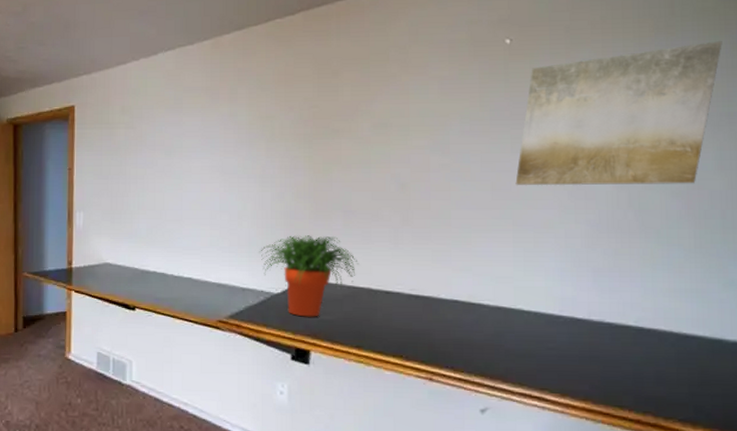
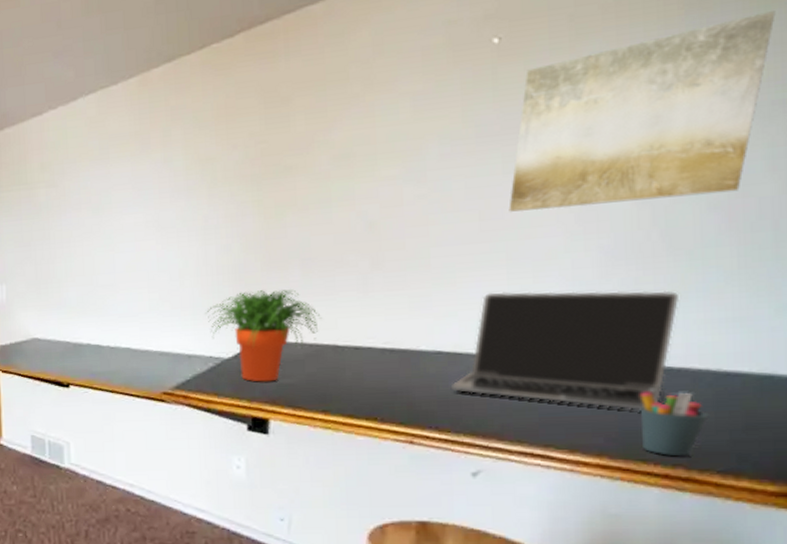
laptop: none [466,253,650,363] -> present [452,290,680,411]
pen holder: none [617,347,672,405] -> present [639,392,709,457]

